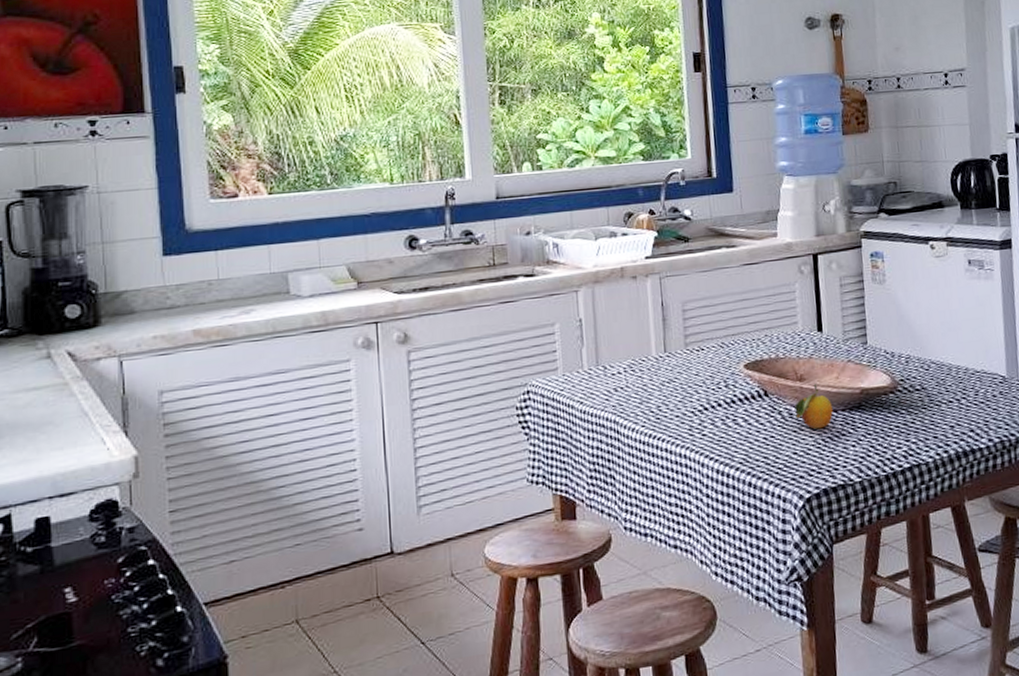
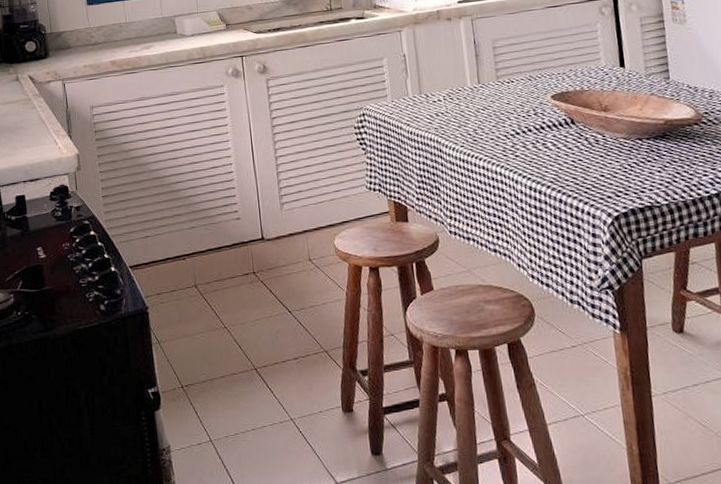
fruit: present [794,383,834,430] -> none [600,114,639,155]

